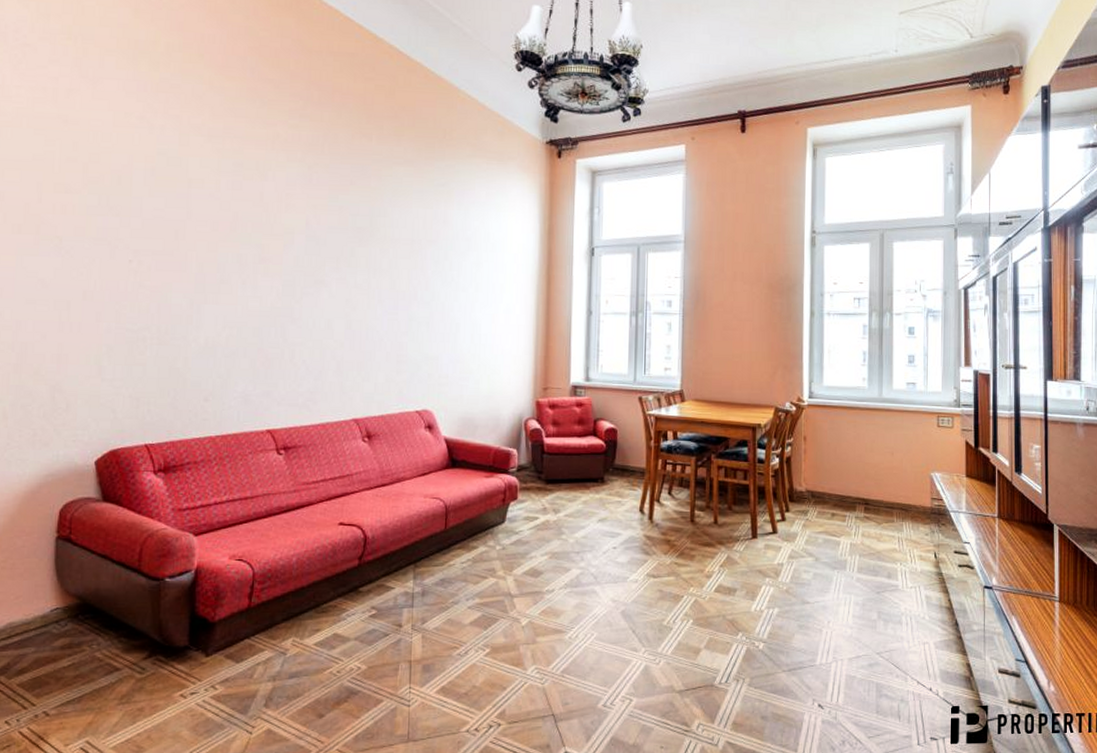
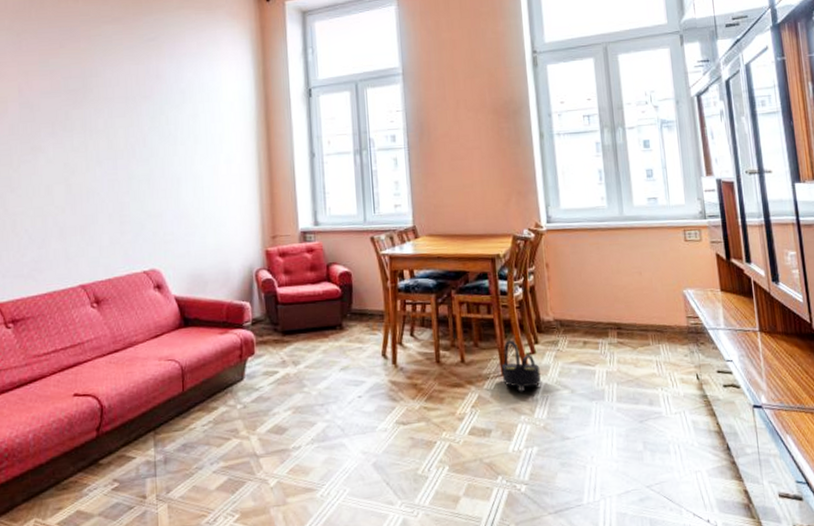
backpack: none [751,506,789,556] -> present [501,340,542,392]

